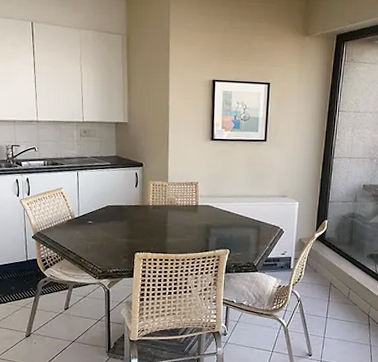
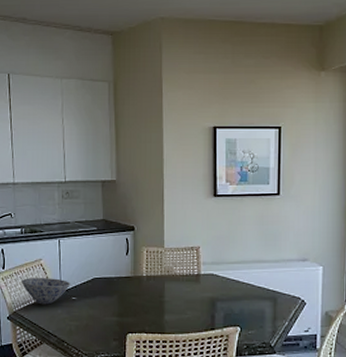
bowl: none [45,203,87,227] -> present [22,278,70,305]

